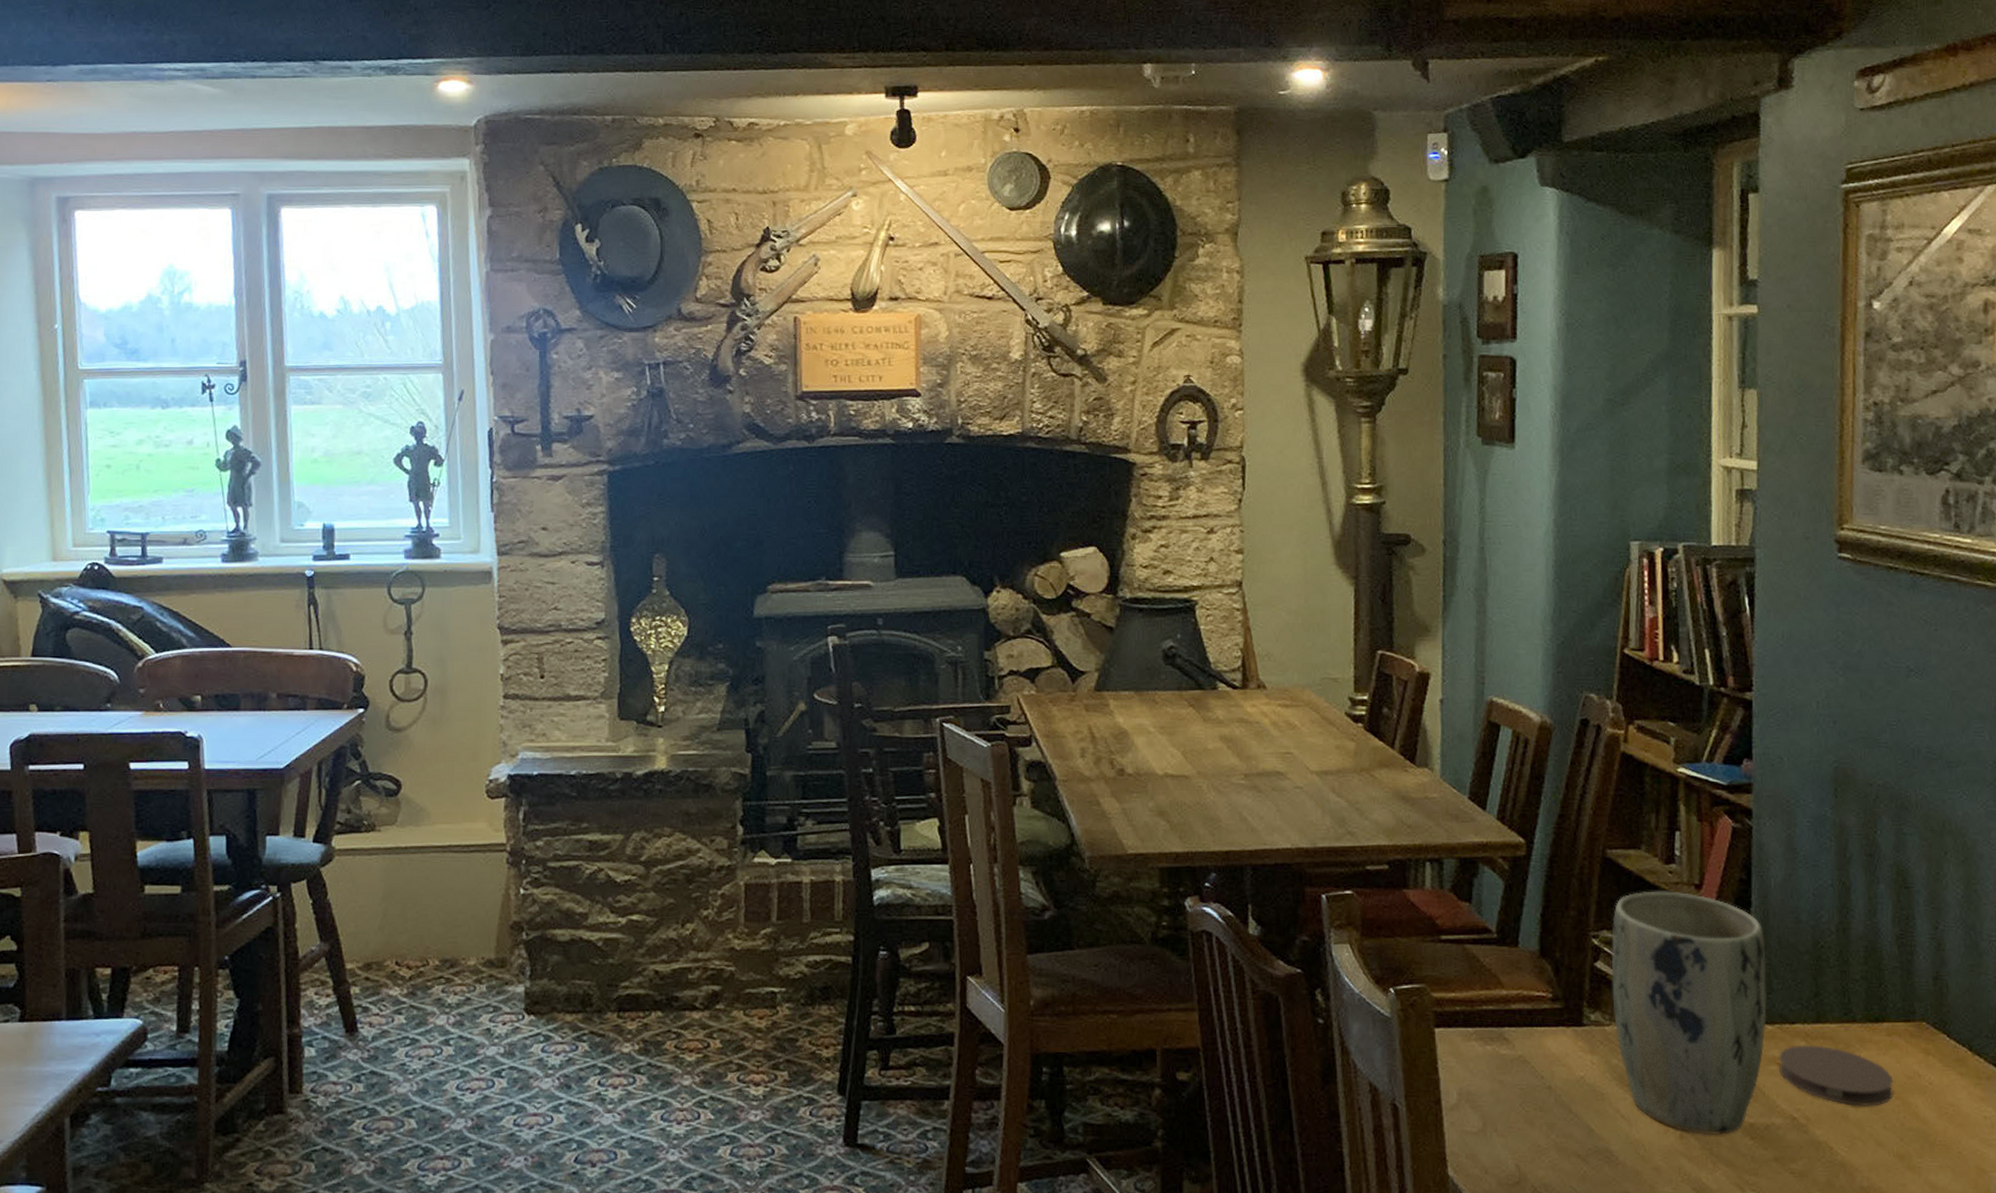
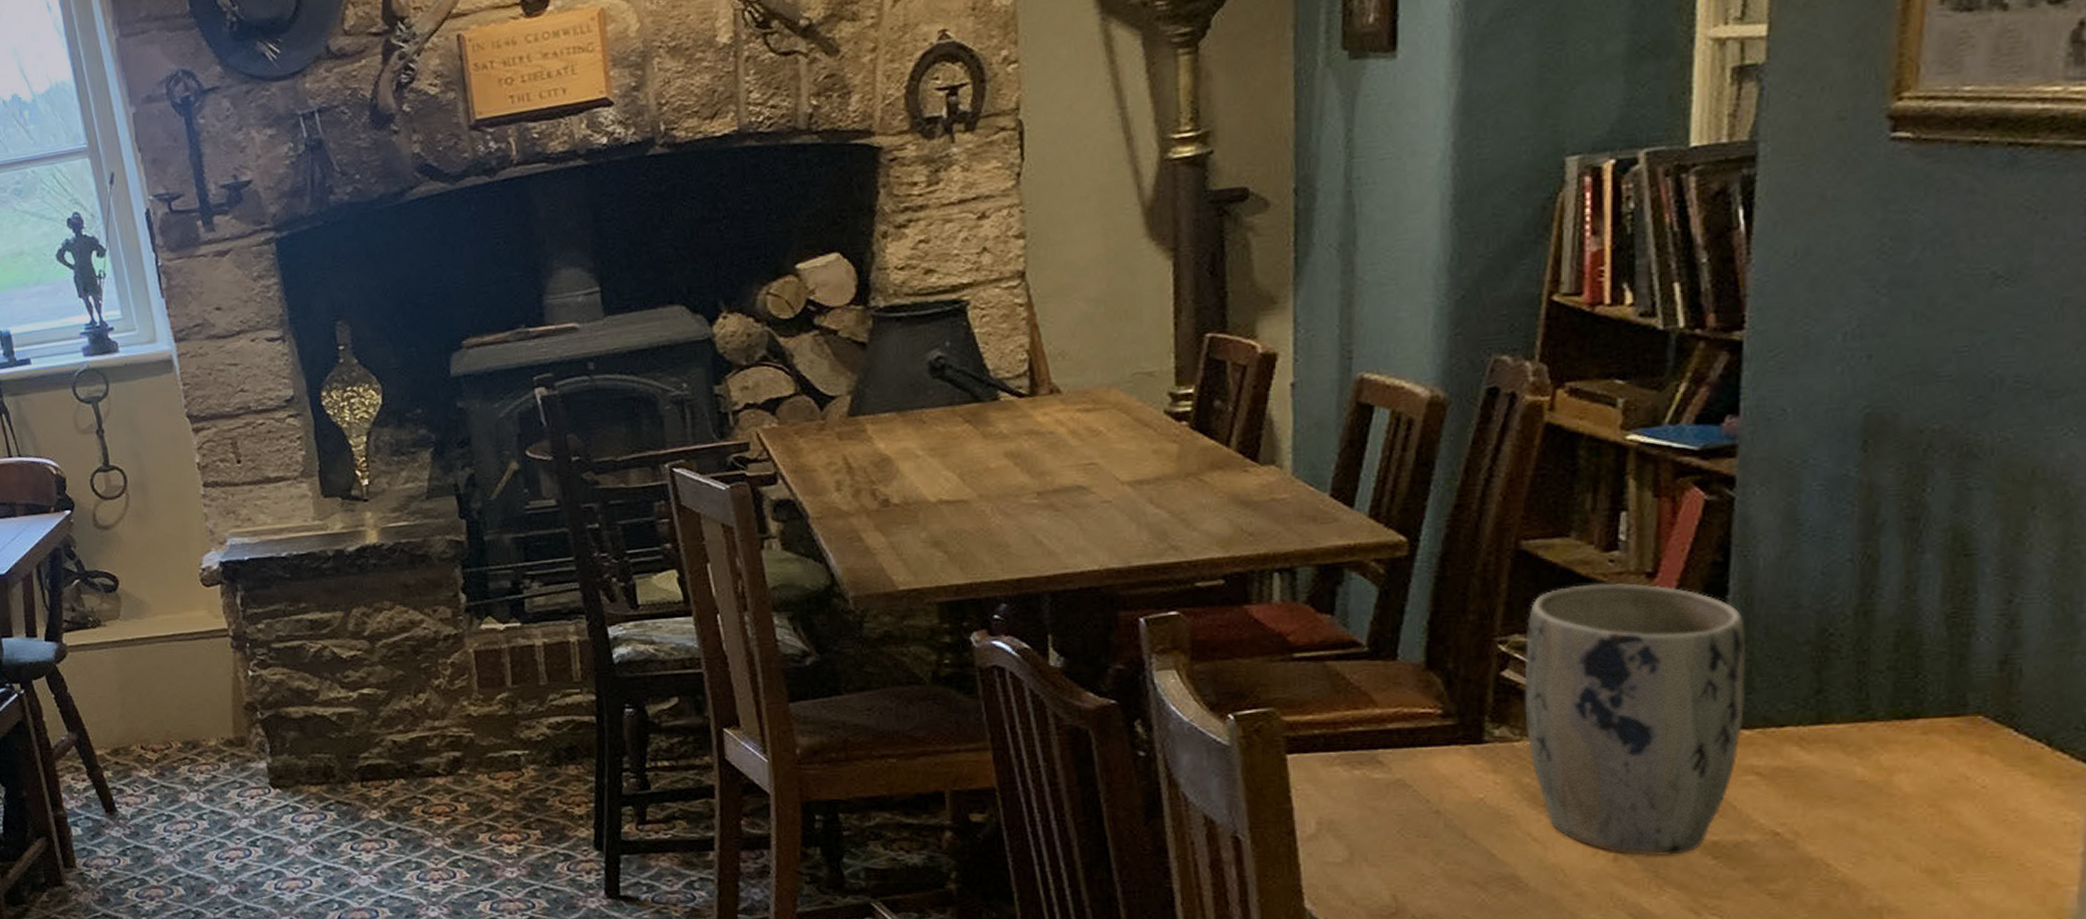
coaster: present [1779,1045,1893,1107] -> none [1758,749,1926,818]

